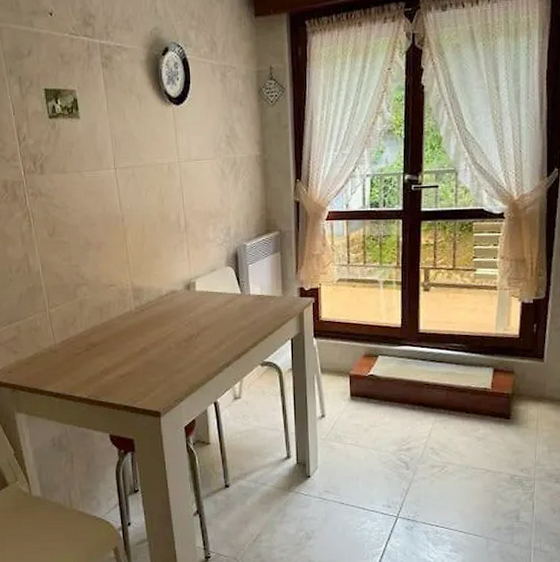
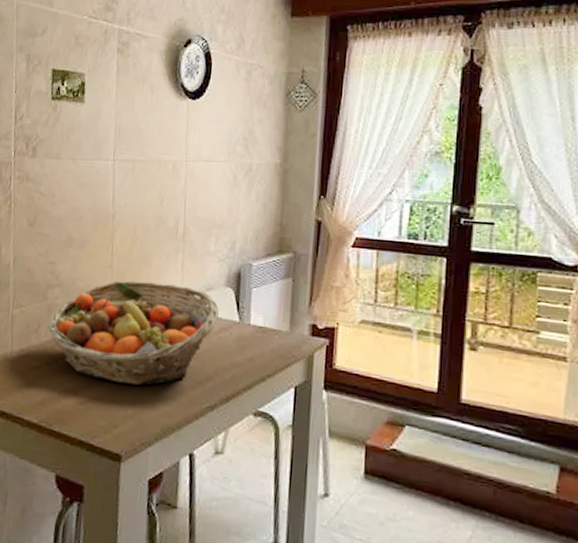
fruit basket: none [82,270,223,357] -> present [48,280,219,386]

